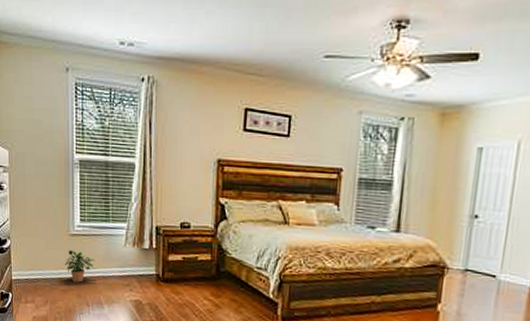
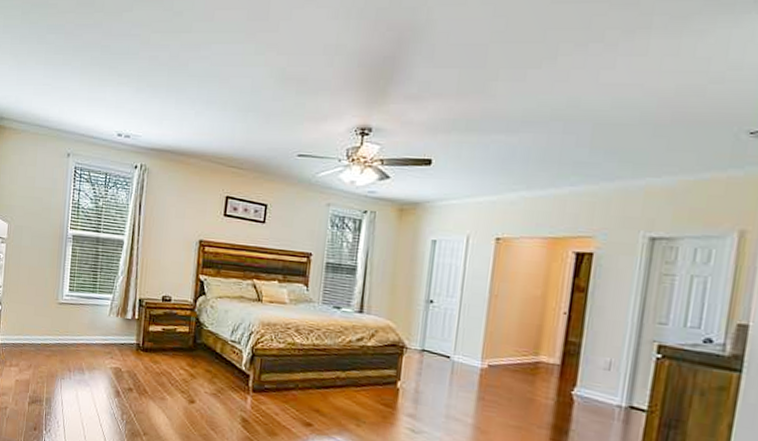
potted plant: present [64,250,95,283] -> none [50,318,80,349]

